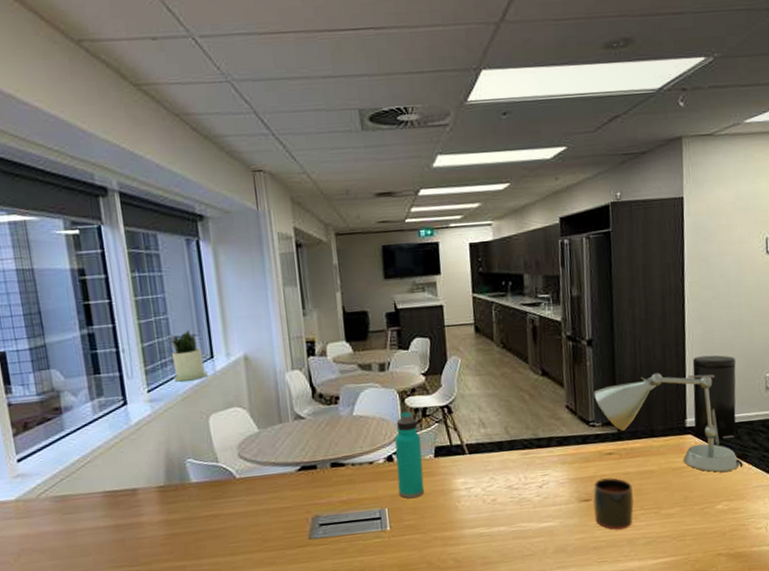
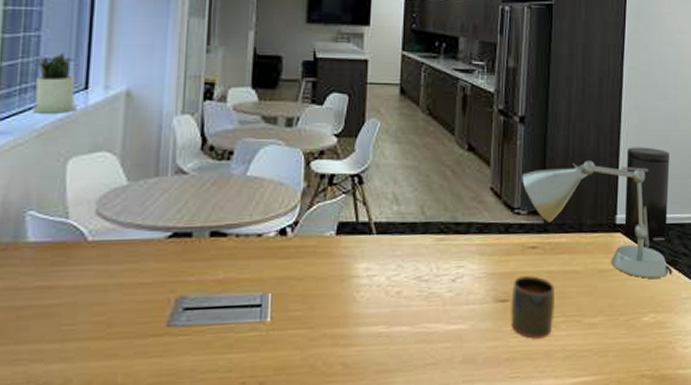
water bottle: present [395,411,425,499] -> none [288,176,323,284]

